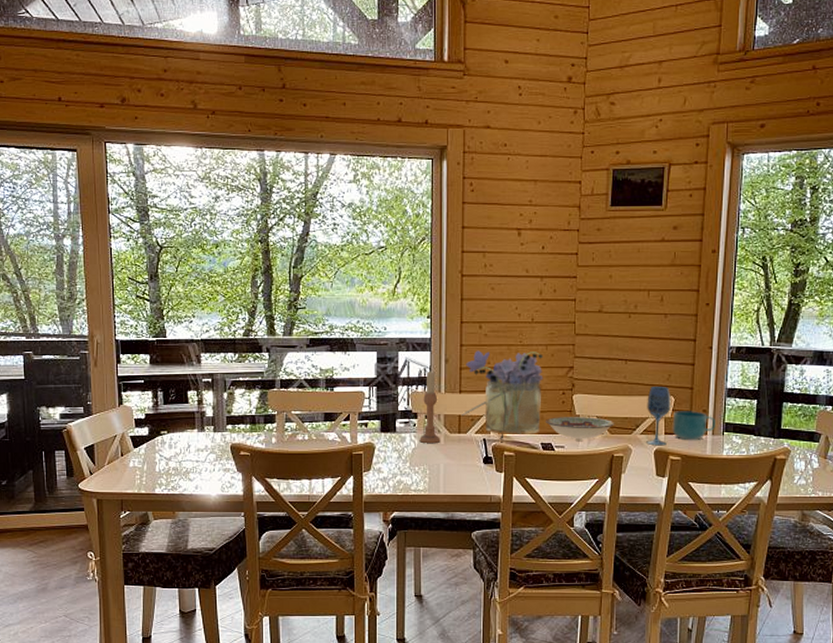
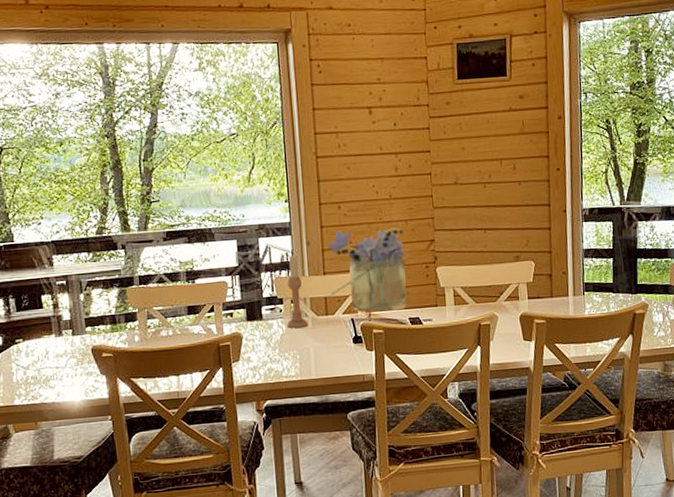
bowl: present [545,417,615,442] -> none [410,288,480,314]
wineglass: present [646,386,671,446] -> none [508,252,532,311]
cup: present [672,411,715,440] -> none [534,273,576,303]

